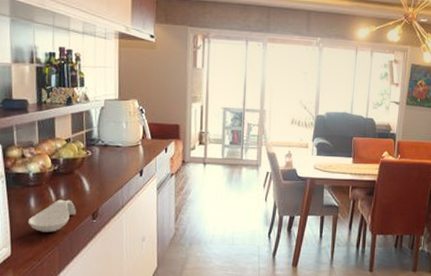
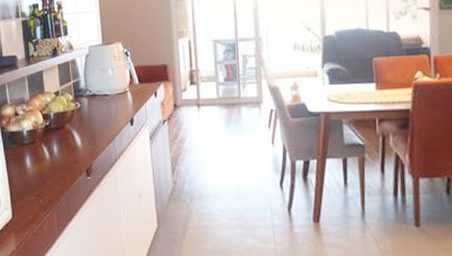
spoon rest: present [28,199,76,232] -> none [25,156,70,192]

